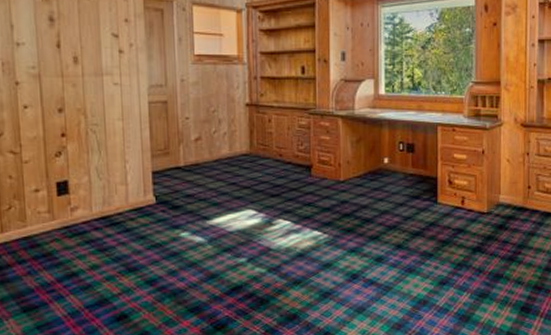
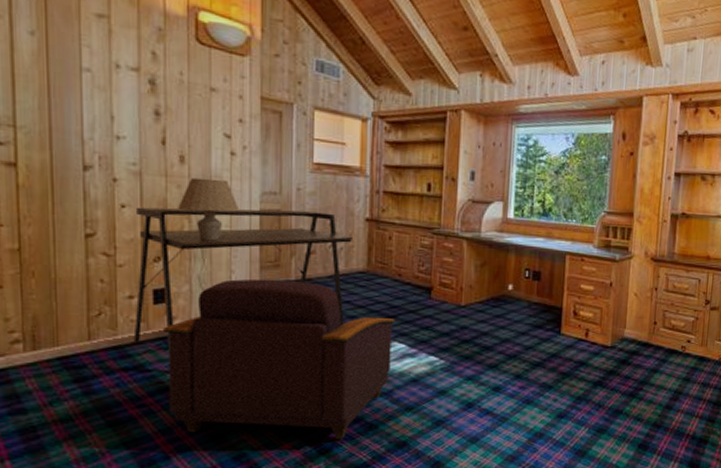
desk: none [37,99,236,242] -> present [133,207,354,354]
armchair: none [67,166,279,315] -> present [164,278,395,440]
table lamp: none [74,76,130,134] -> present [178,177,240,241]

